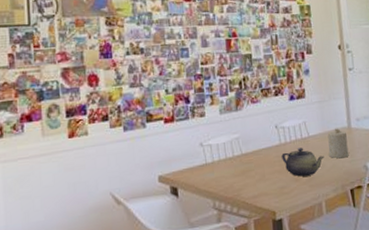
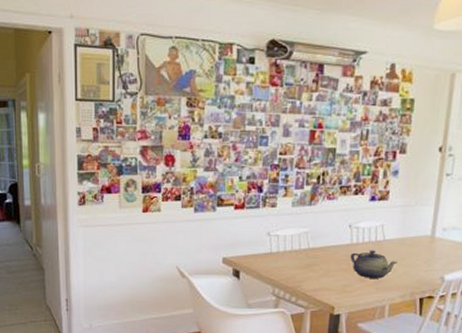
candle: present [327,128,349,159] -> none [403,235,429,266]

